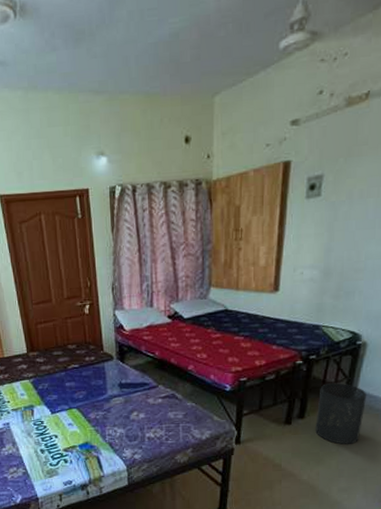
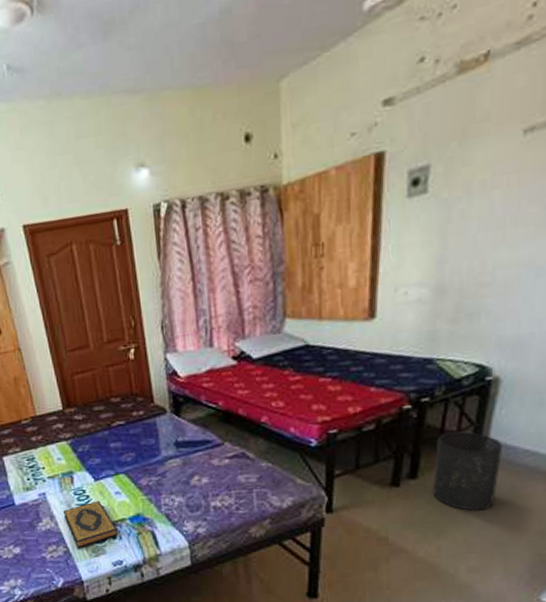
hardback book: none [23,430,69,470] -> present [62,500,118,548]

